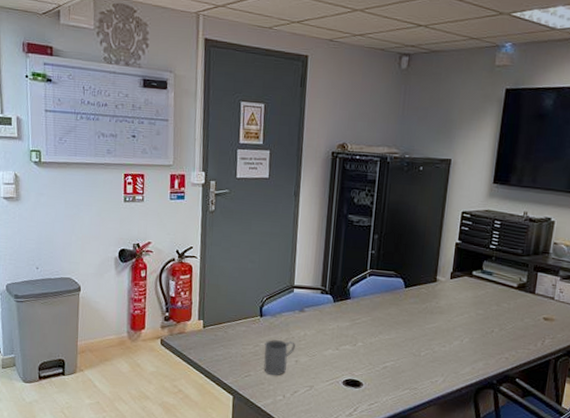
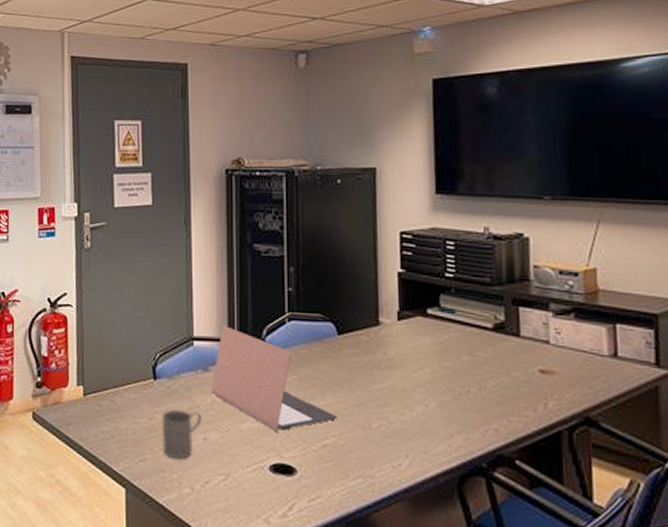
laptop: none [304,278,397,357] -> present [211,326,338,432]

